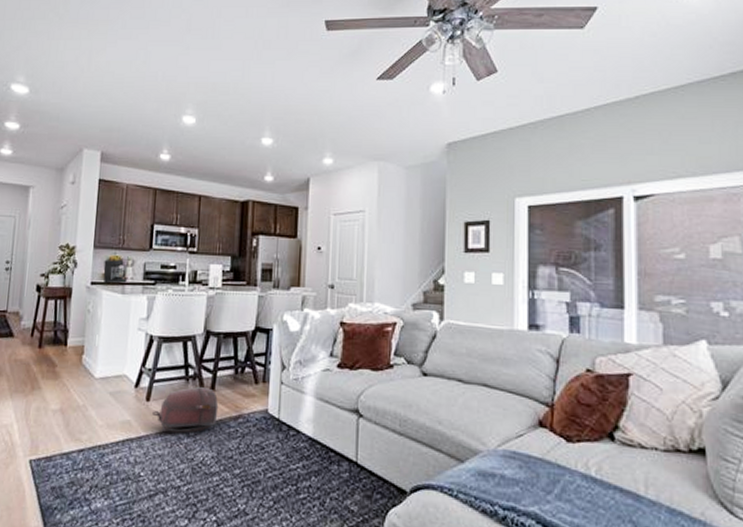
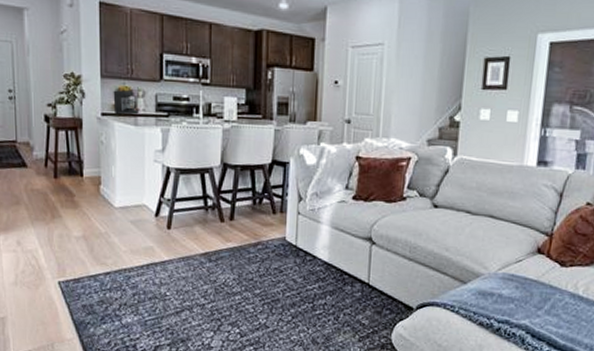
backpack: present [152,386,219,433] -> none [174,215,238,258]

